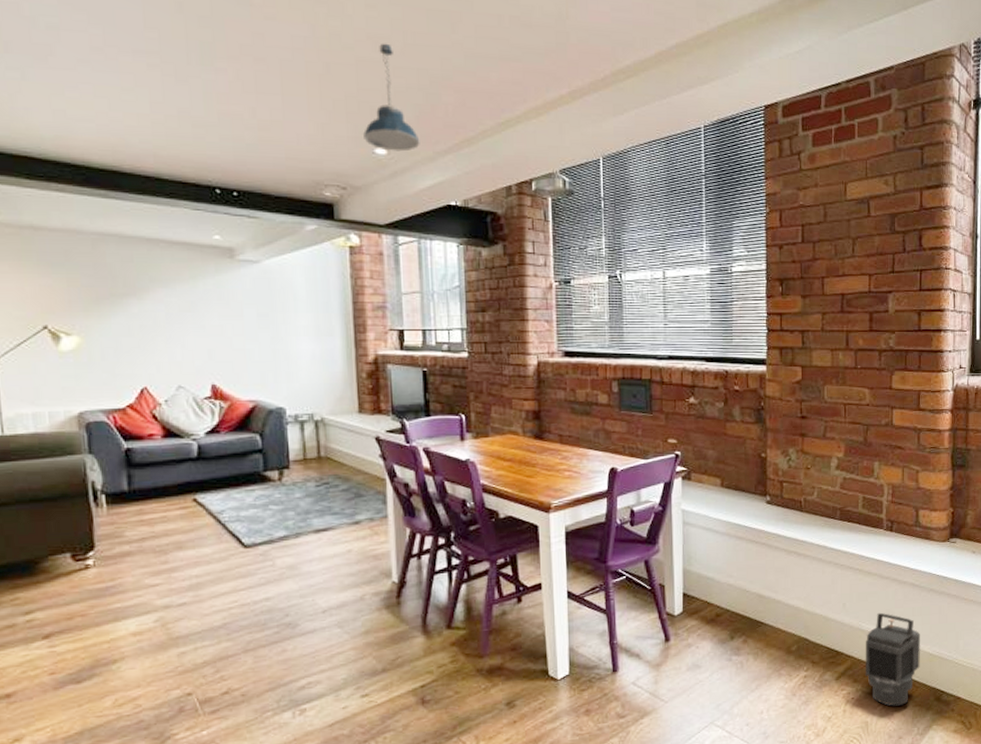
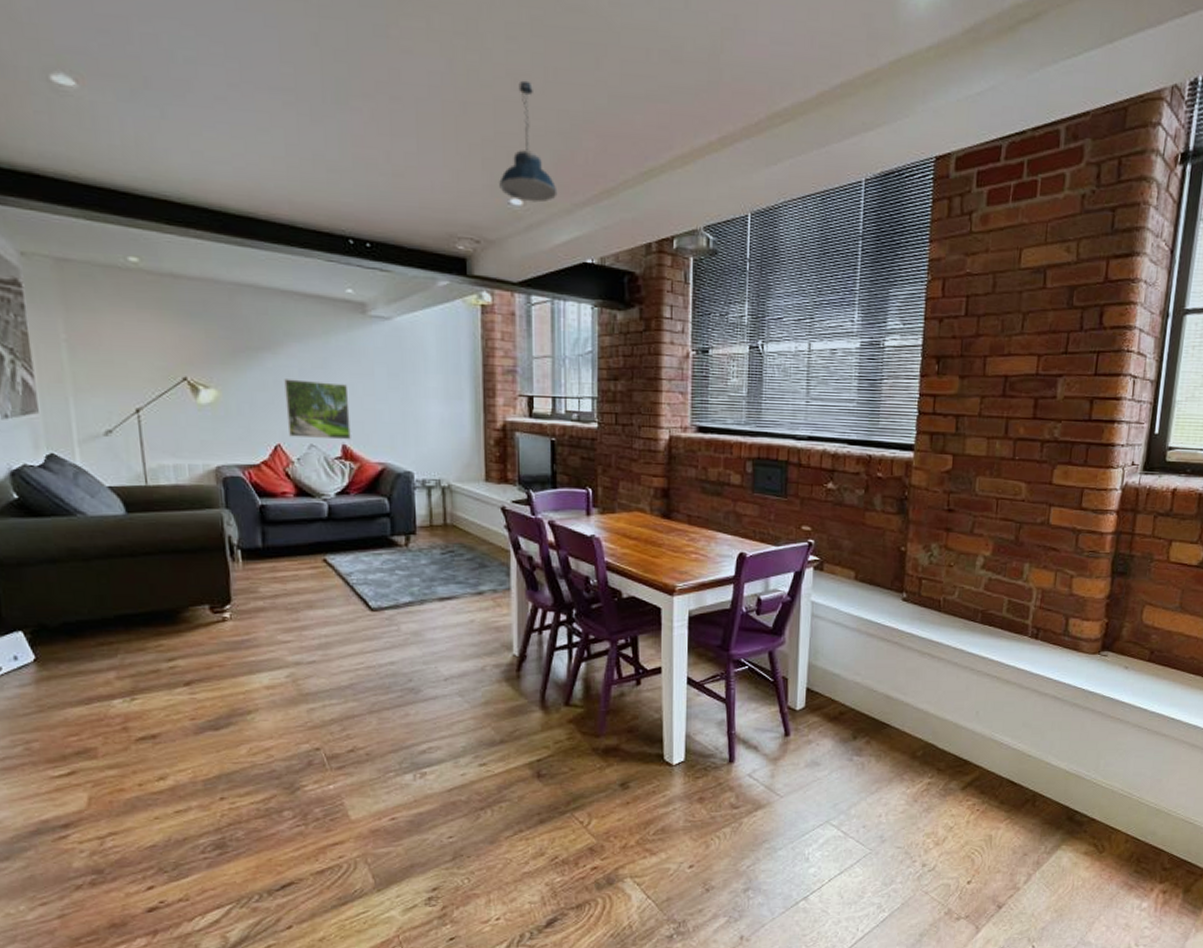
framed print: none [150,323,221,380] -> present [284,379,351,440]
lantern: present [865,612,920,706] -> none [993,724,1058,822]

